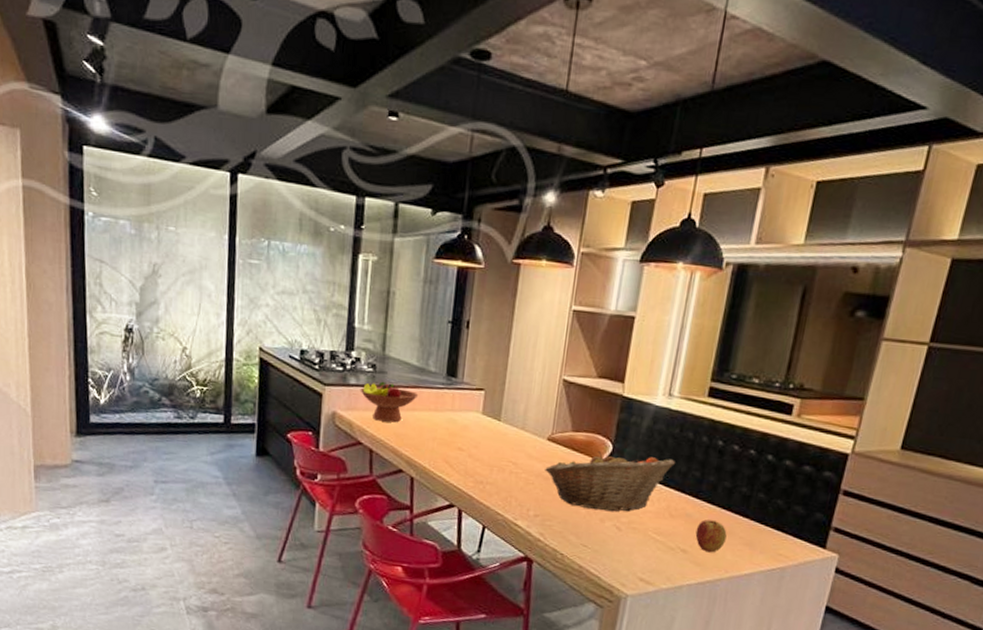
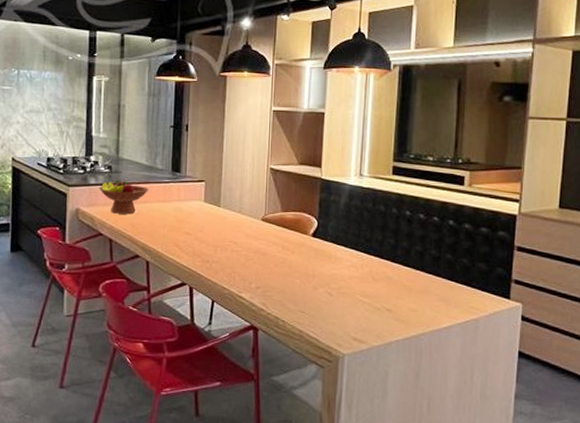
fruit basket: present [545,451,675,512] -> none [262,227,372,280]
apple: present [695,520,727,553] -> none [397,281,424,310]

